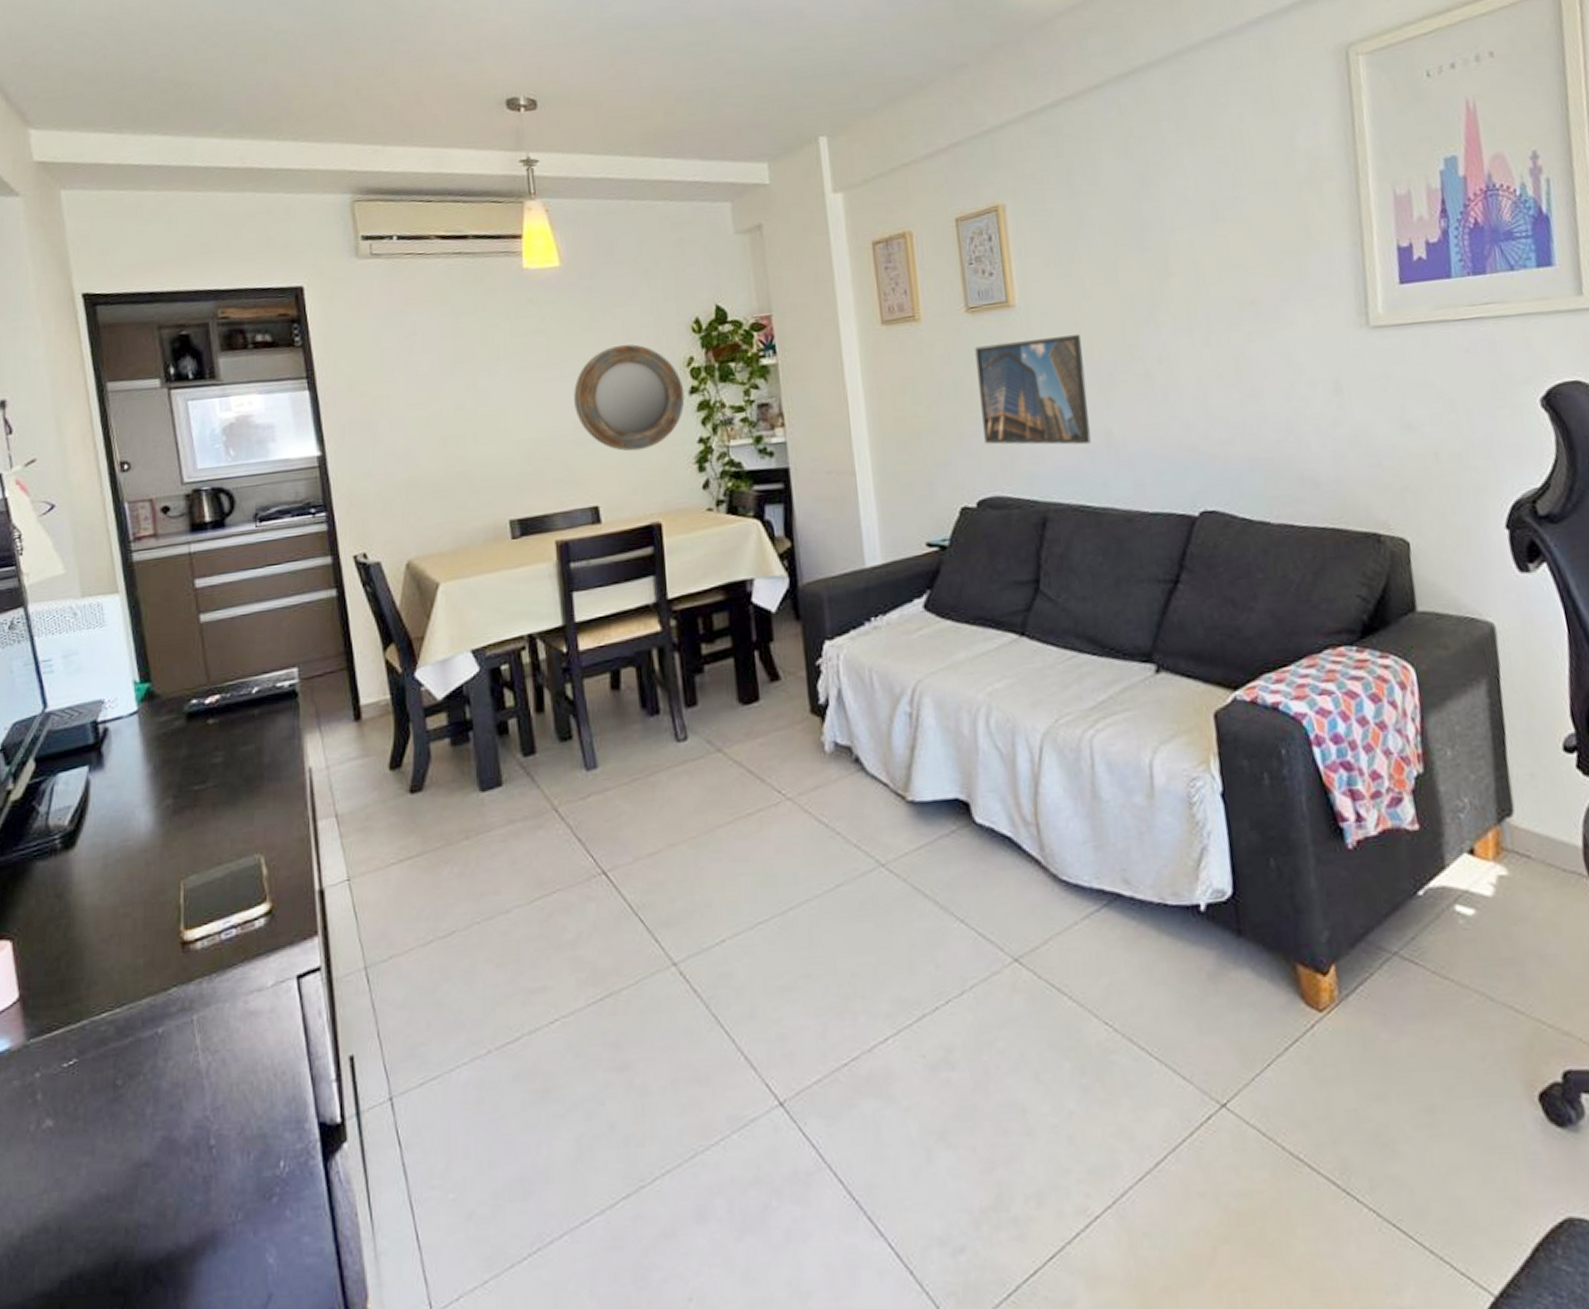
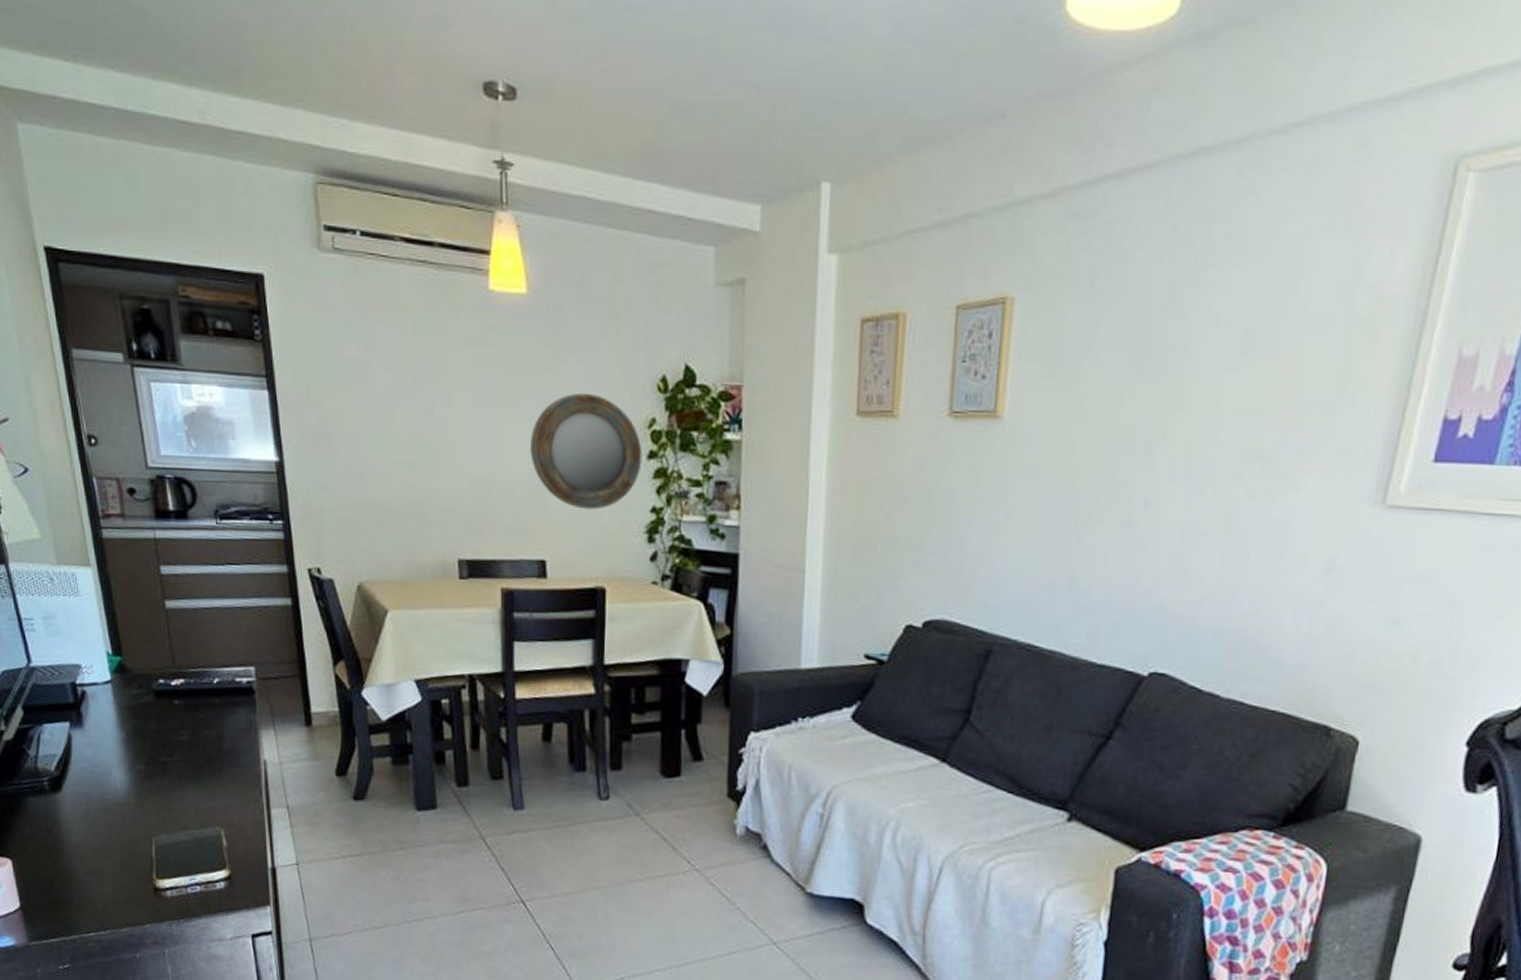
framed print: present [975,333,1091,445] -> none [942,457,1067,582]

